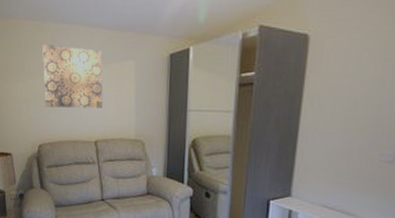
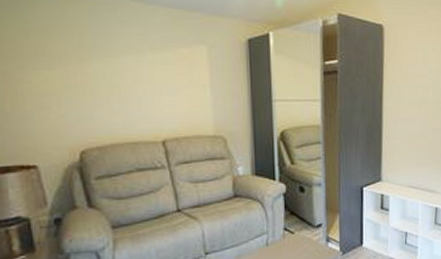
wall art: present [42,44,103,109] -> none [76,21,170,102]

